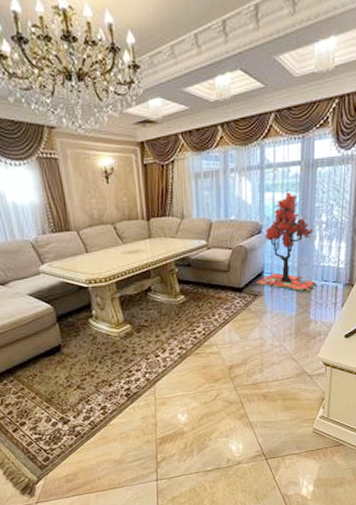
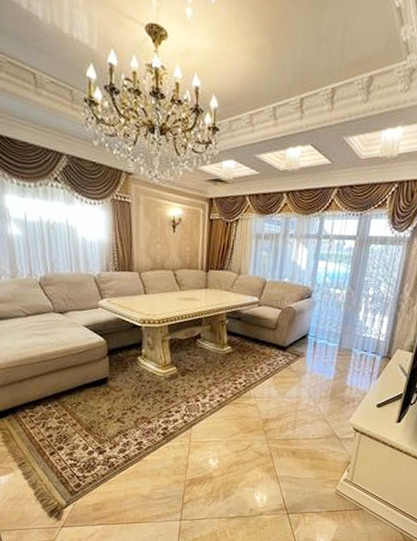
tree: present [257,192,316,292] -> none [300,263,360,359]

